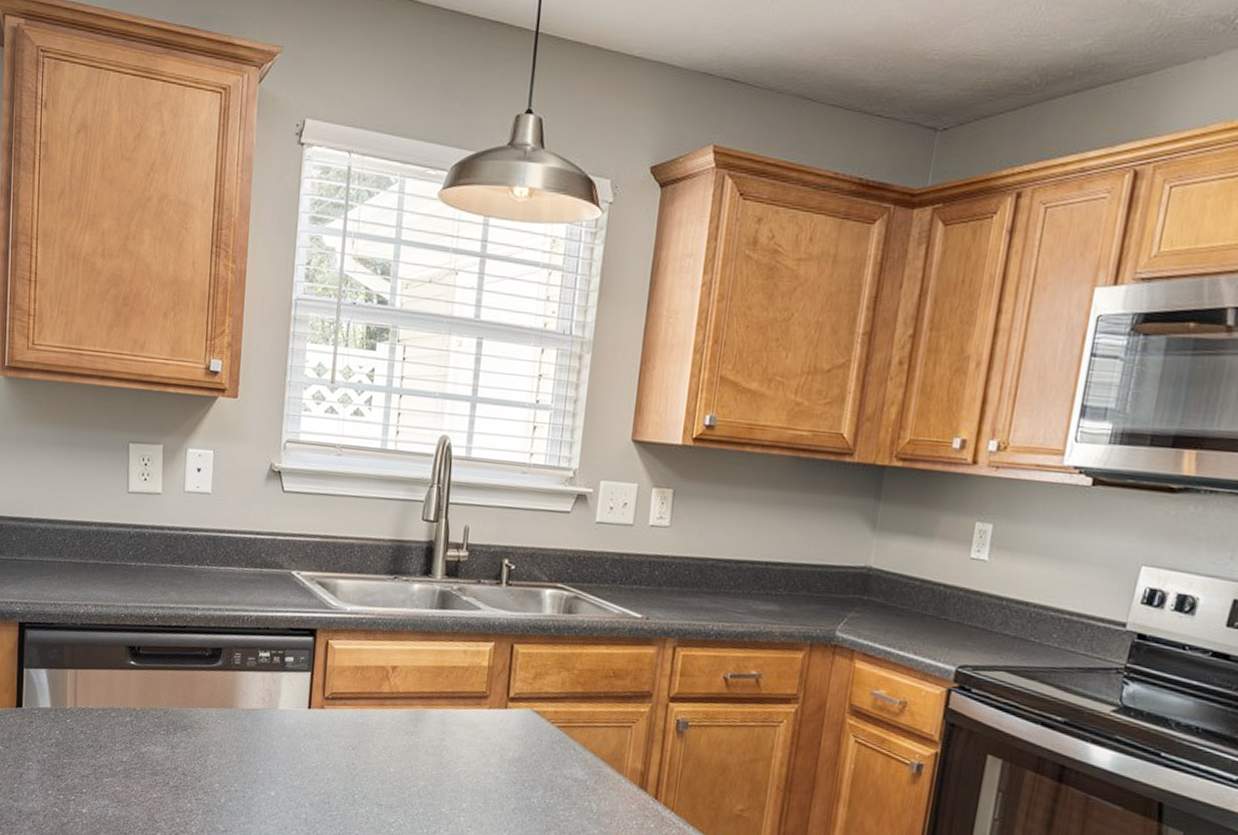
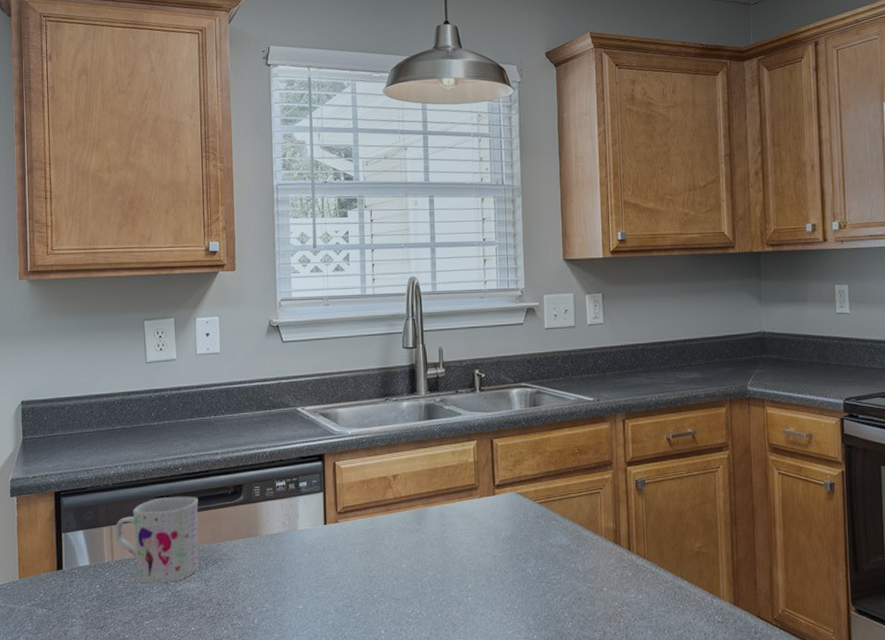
mug: none [81,647,172,742] -> present [116,496,199,584]

